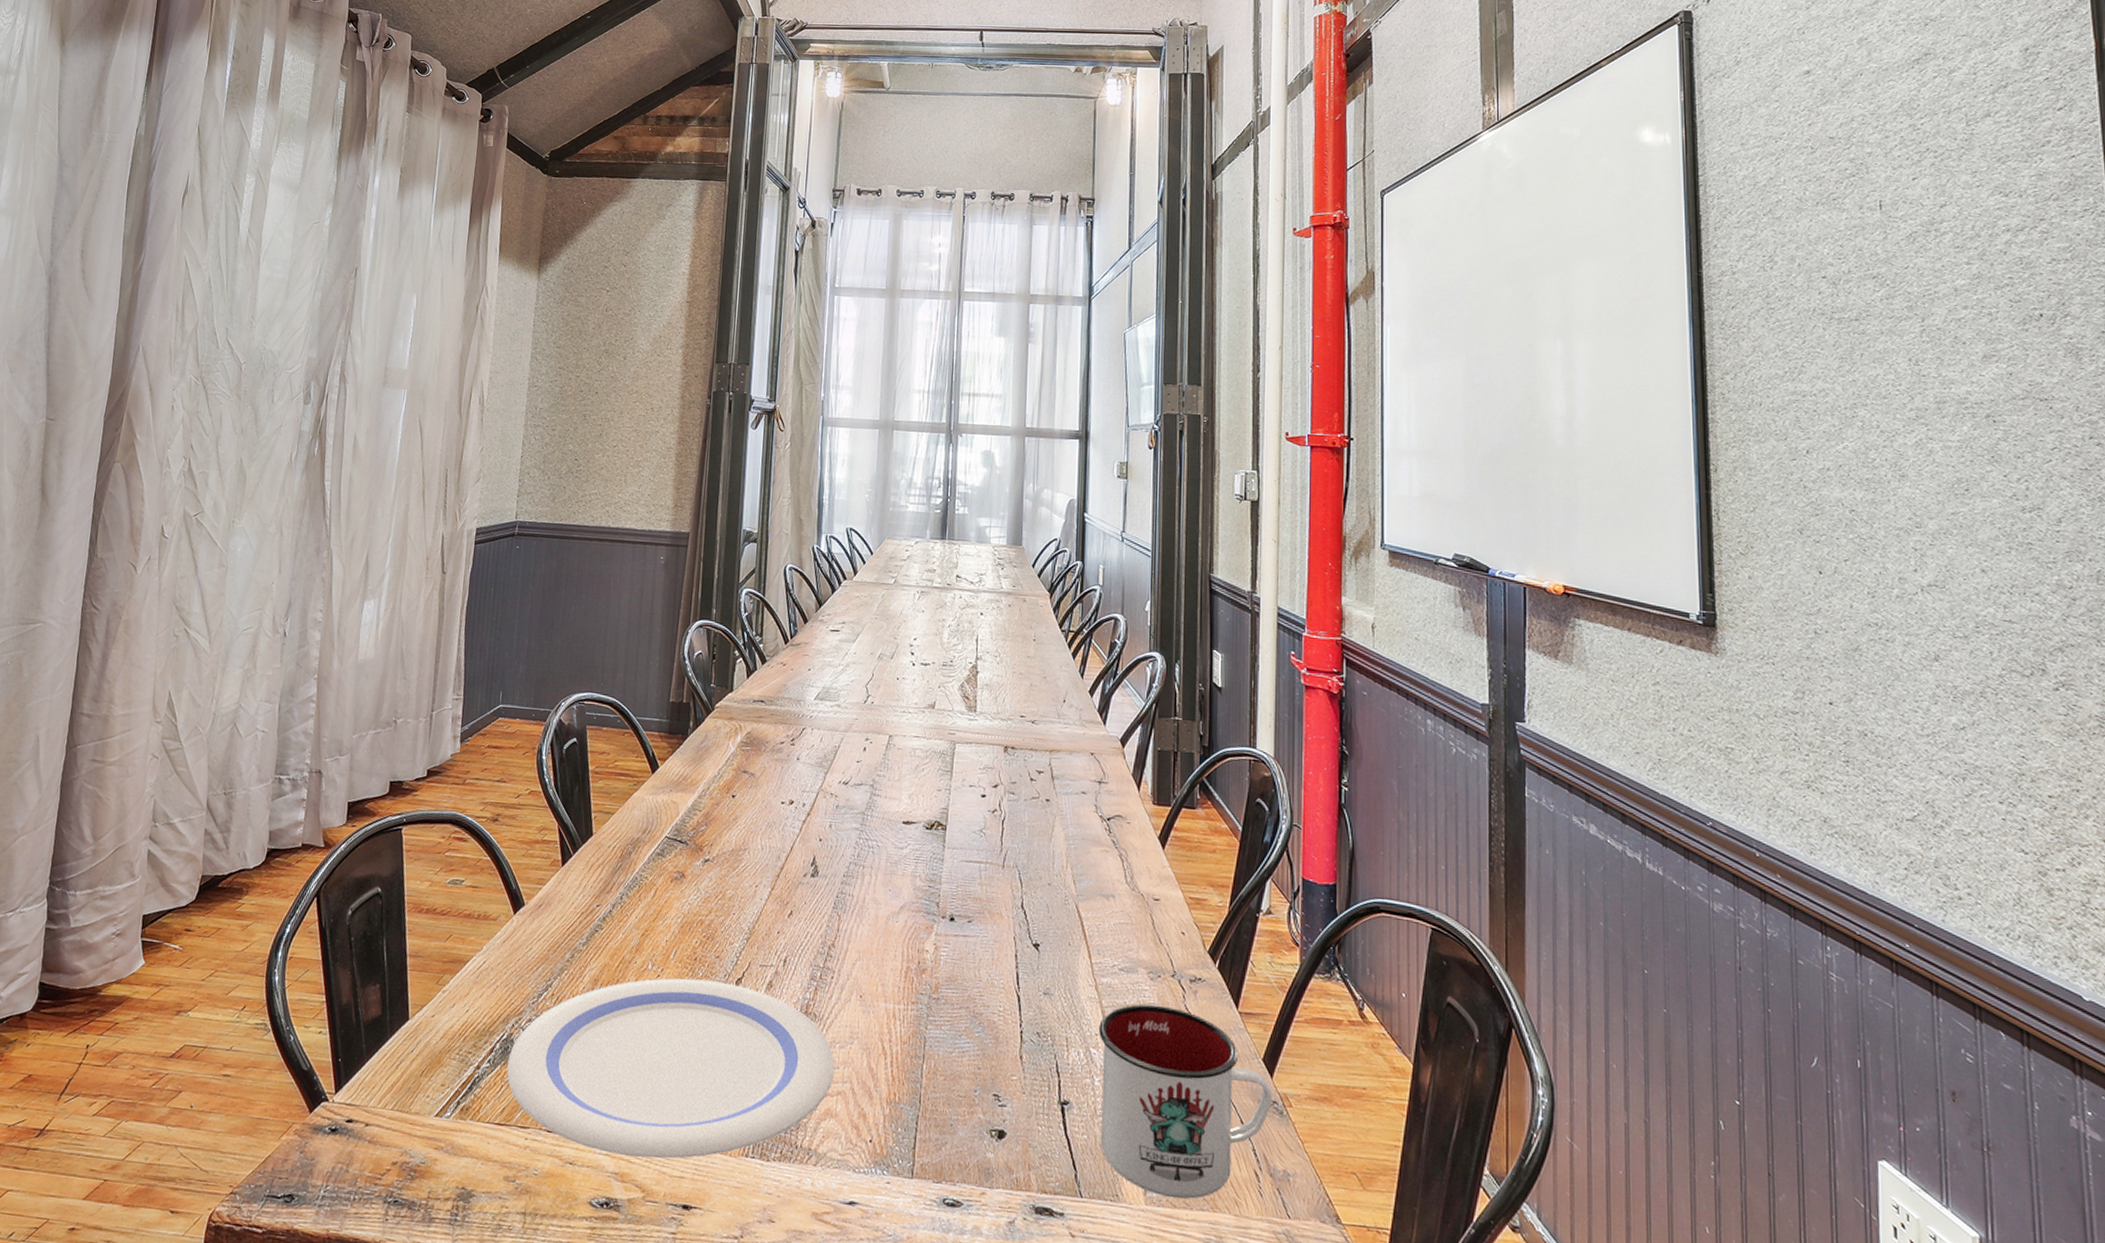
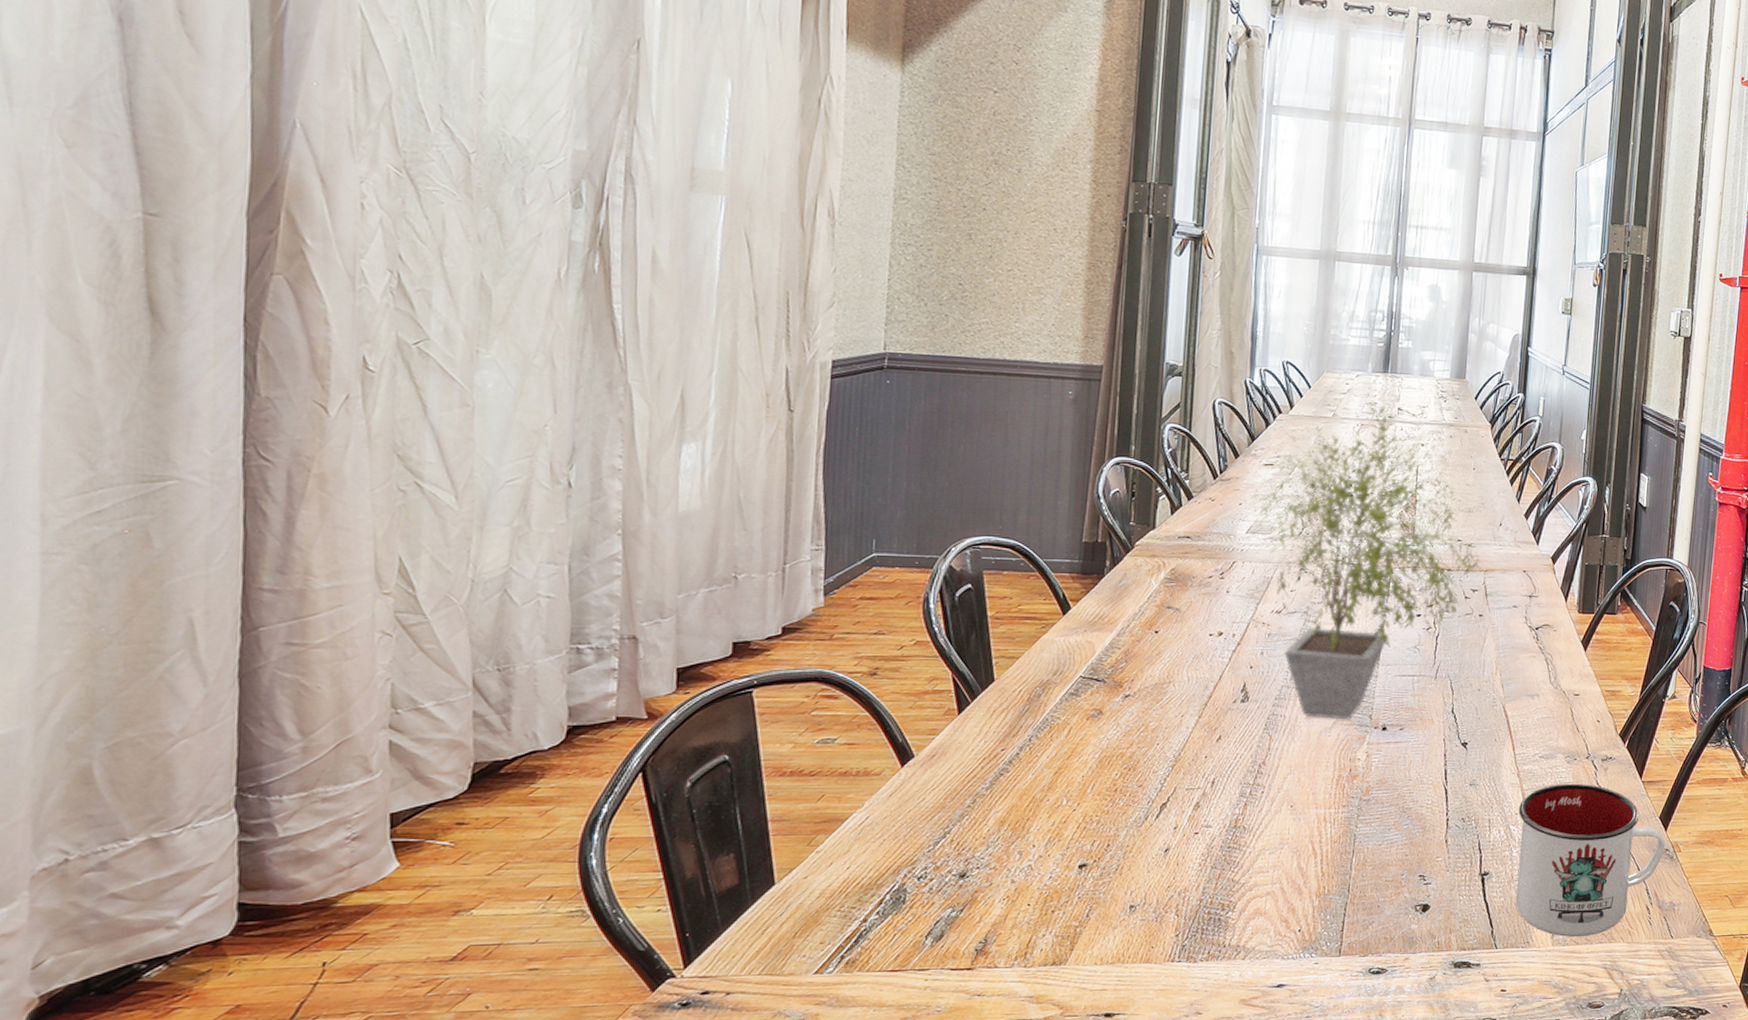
plate: present [506,978,834,1159] -> none [900,808,1264,980]
potted plant: none [818,573,1046,906] -> present [1250,406,1482,720]

